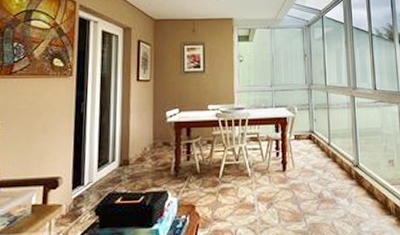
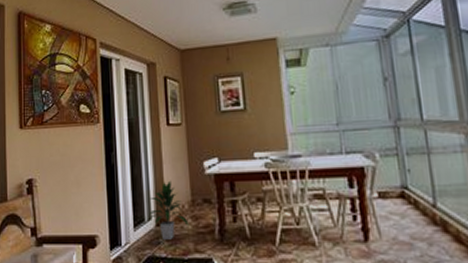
indoor plant: none [112,127,149,178] -> present [148,180,189,240]

